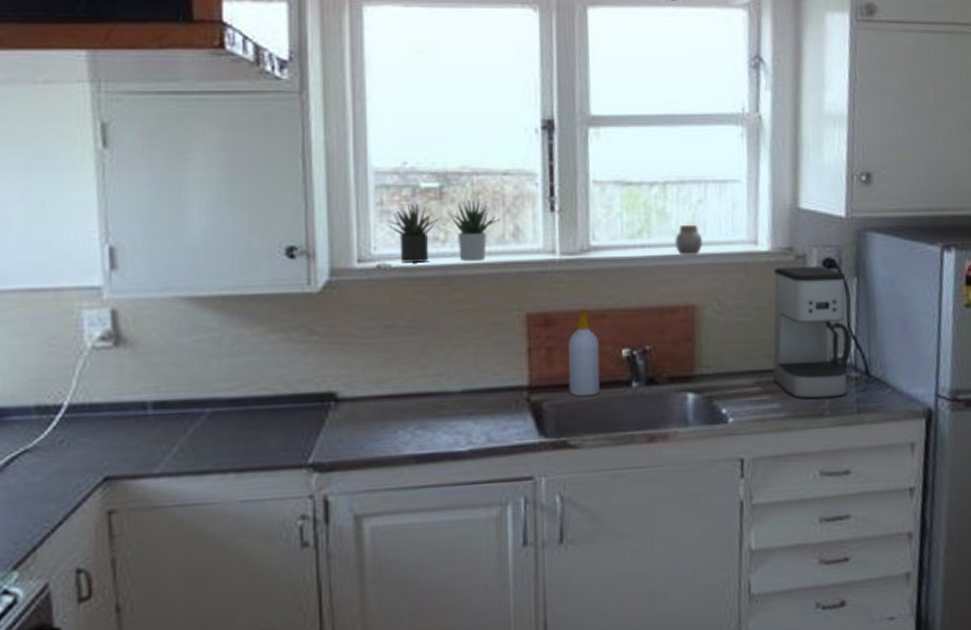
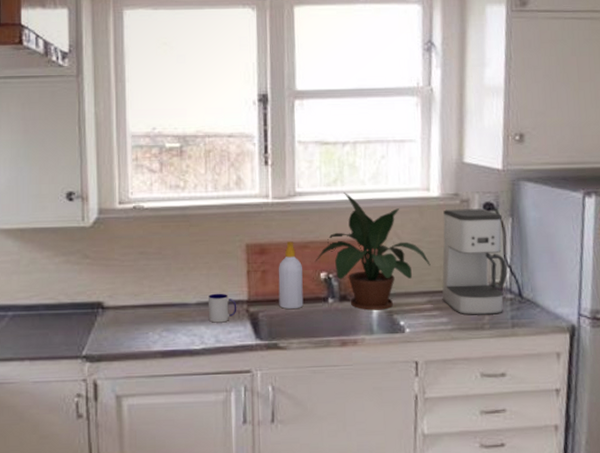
succulent plant: present [387,200,500,263] -> none [141,156,226,205]
mug: none [476,377,515,417] -> present [207,293,237,323]
potted plant: none [614,245,759,396] -> present [315,192,431,311]
jar: present [675,224,703,256] -> none [363,175,386,200]

